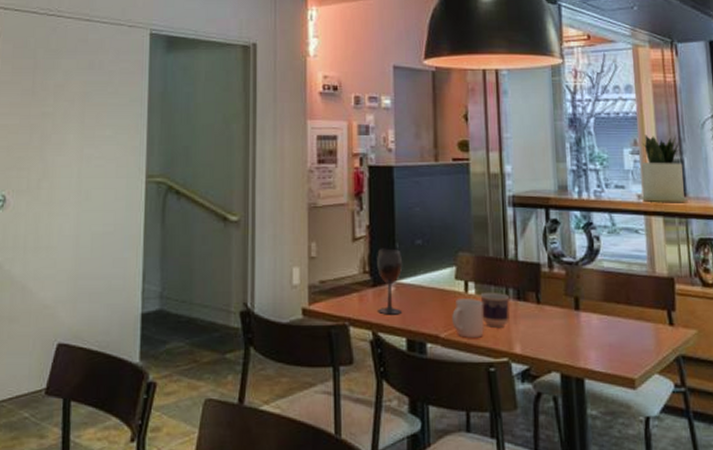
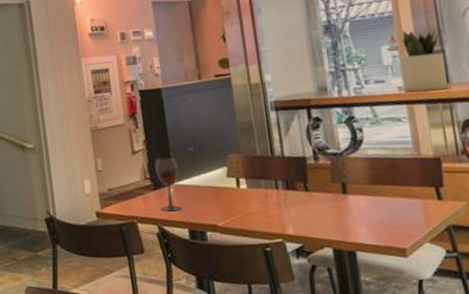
mug: present [452,299,484,338] -> none [227,192,258,225]
cup: present [480,293,510,327] -> none [251,185,281,215]

